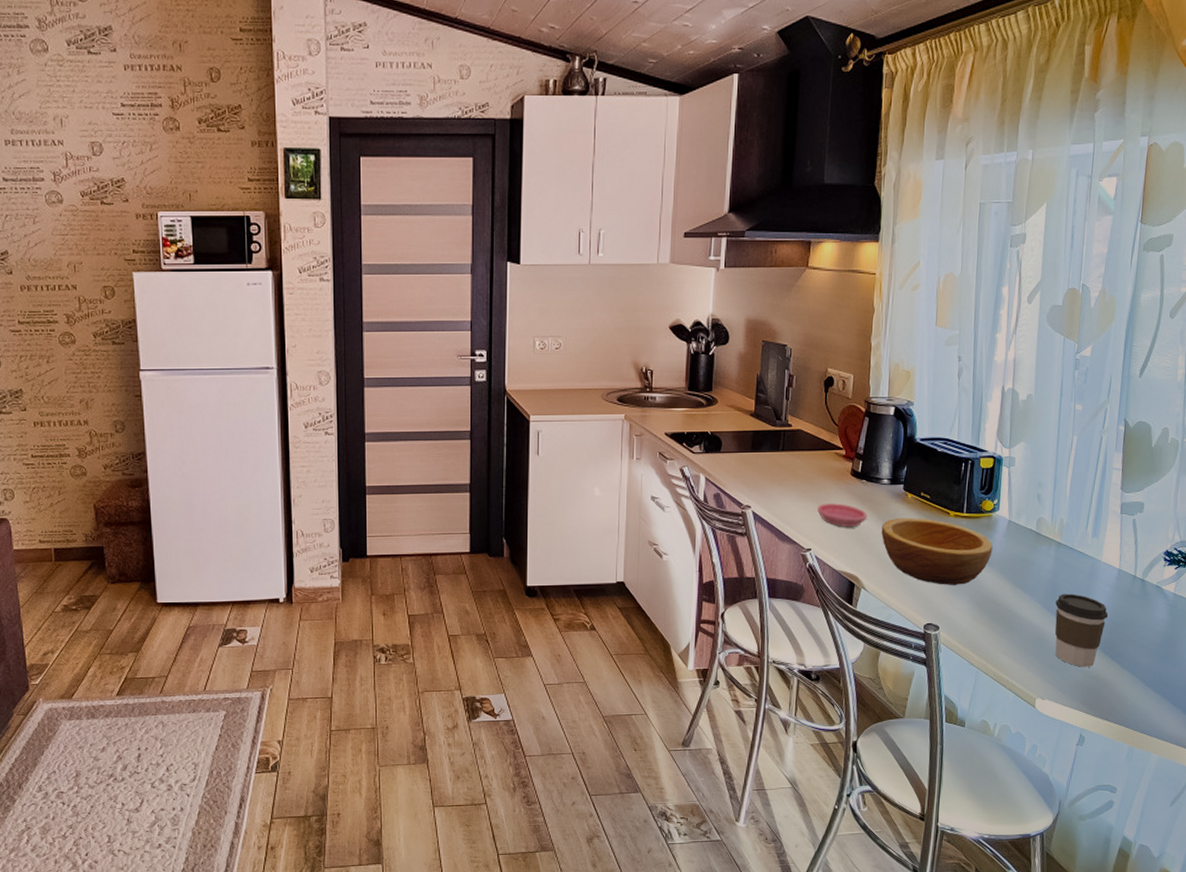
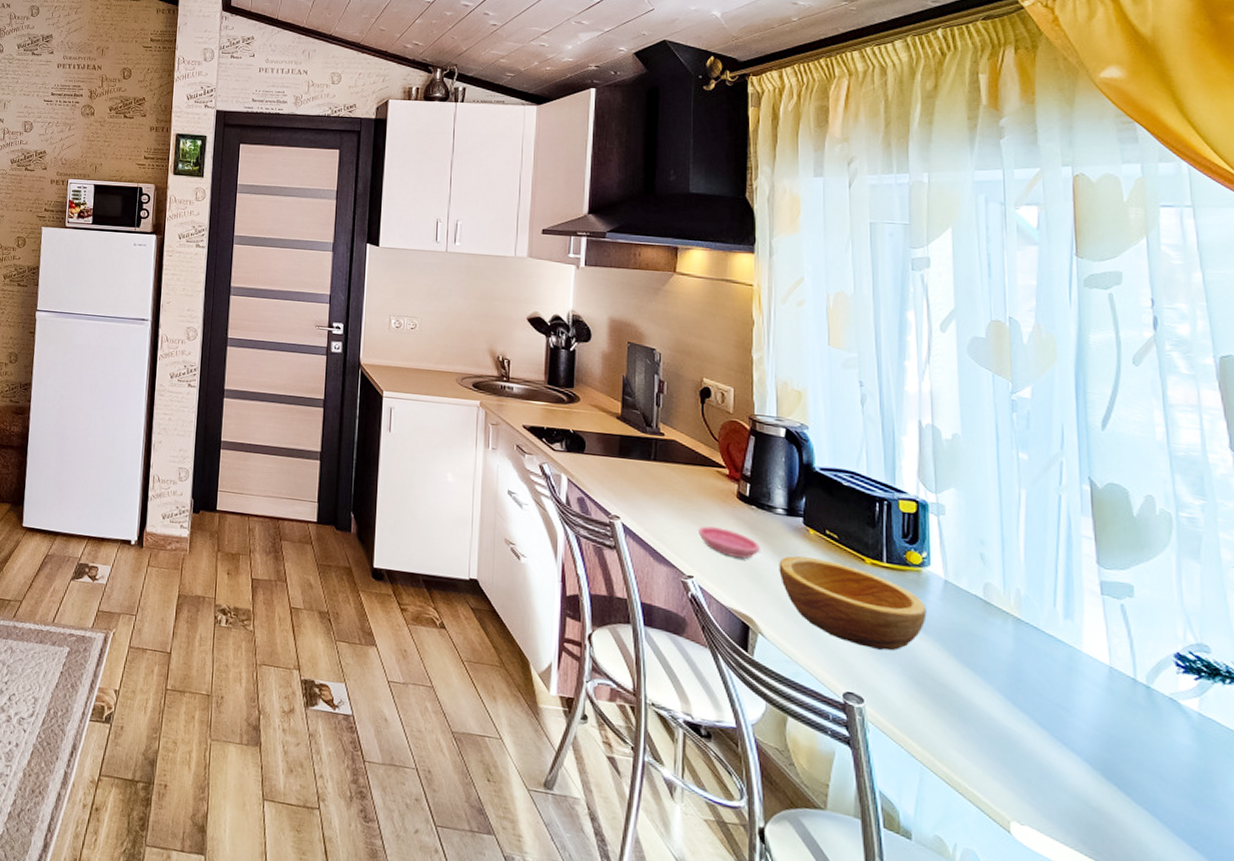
coffee cup: present [1054,593,1108,667] -> none [1023,685,1102,793]

